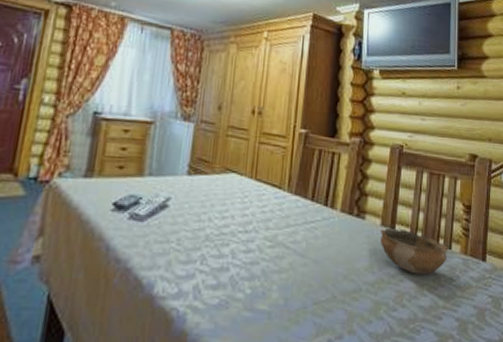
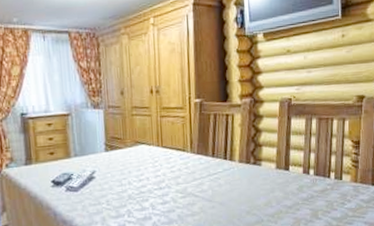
bowl: present [379,228,448,275] -> none [275,169,339,204]

